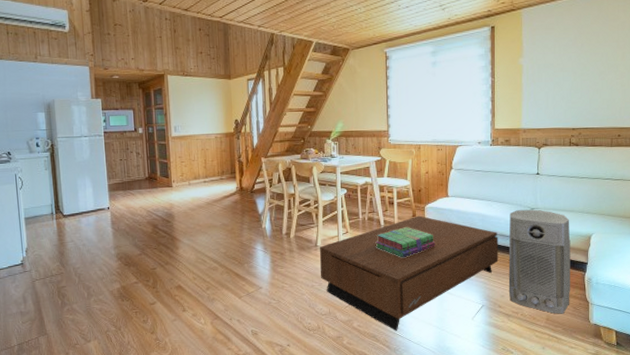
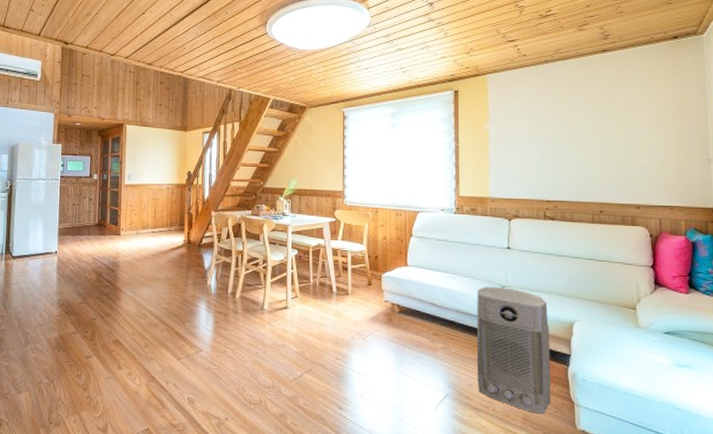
coffee table: present [319,215,498,331] -> none [265,284,465,415]
stack of books: present [375,227,435,258] -> none [326,296,393,331]

